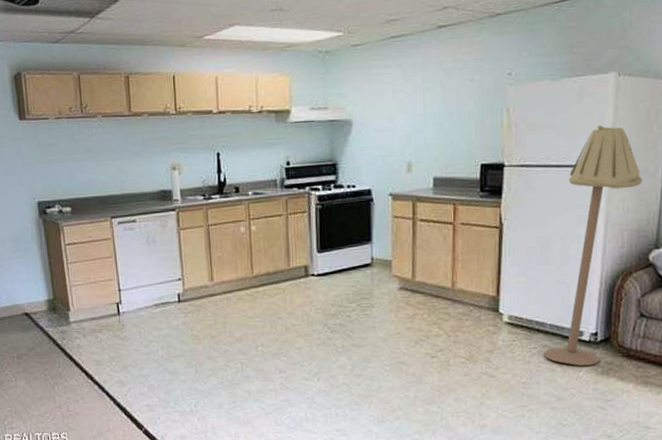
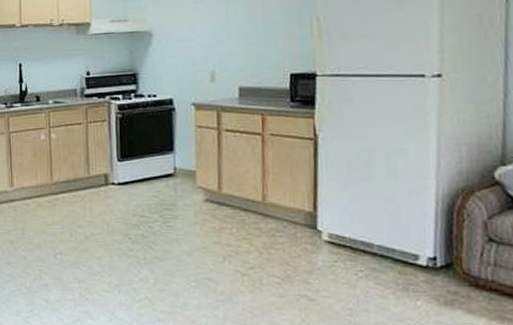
floor lamp: present [544,125,643,366] -> none [372,33,480,294]

